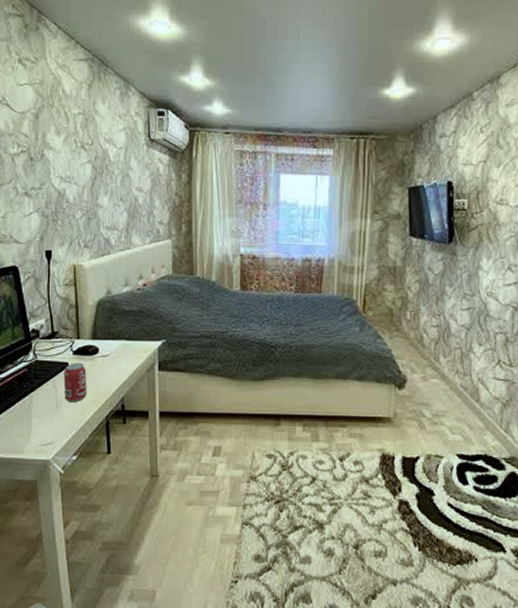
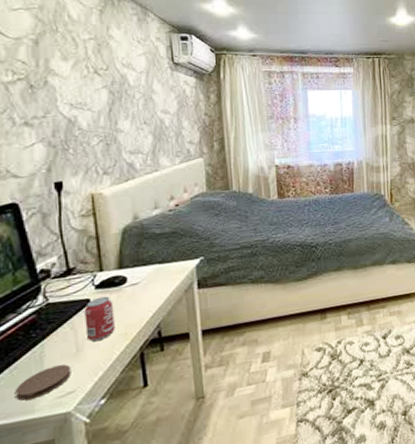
coaster: none [11,417,51,441] -> present [16,364,71,401]

